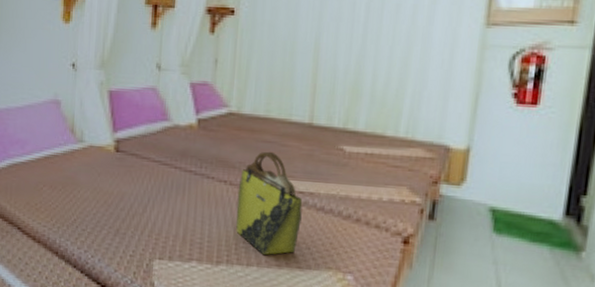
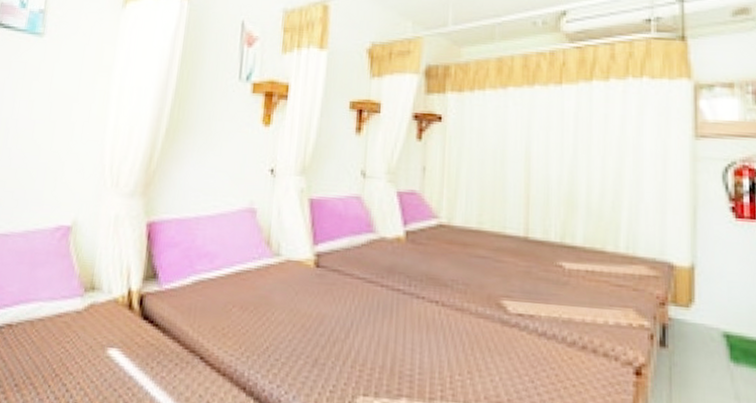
tote bag: present [236,151,303,255] -> none [450,268,523,390]

